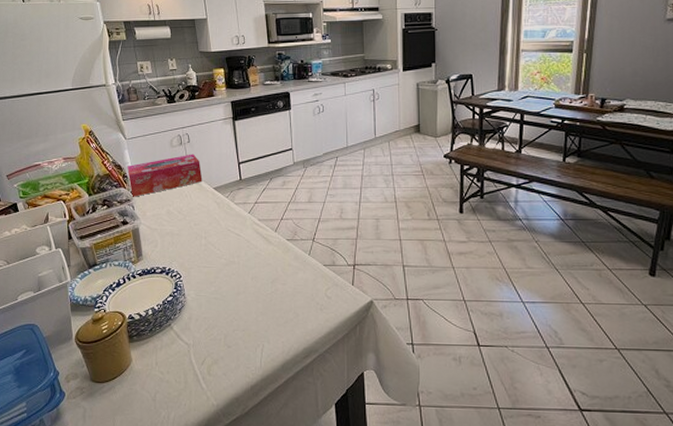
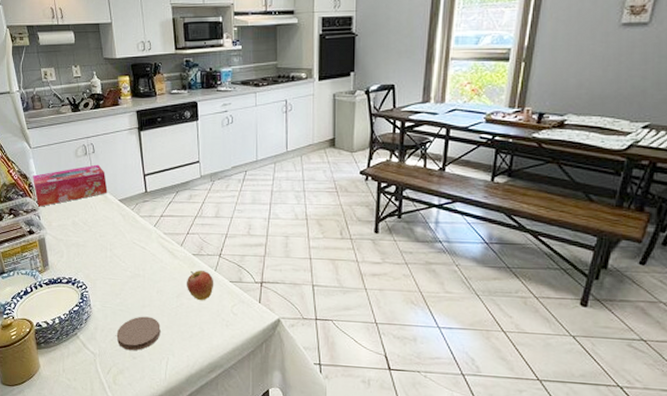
coaster: none [211,303,256,340] -> present [116,316,161,351]
fruit: none [281,255,308,286] -> present [187,270,214,301]

